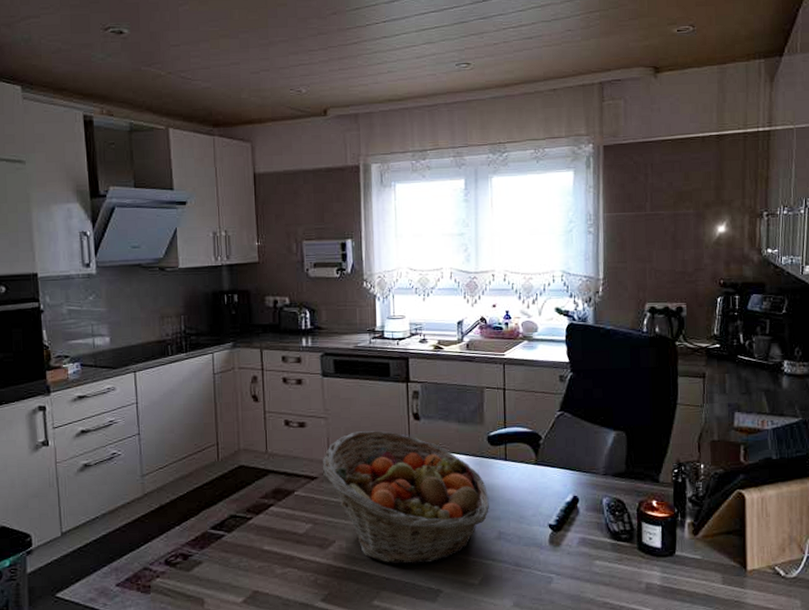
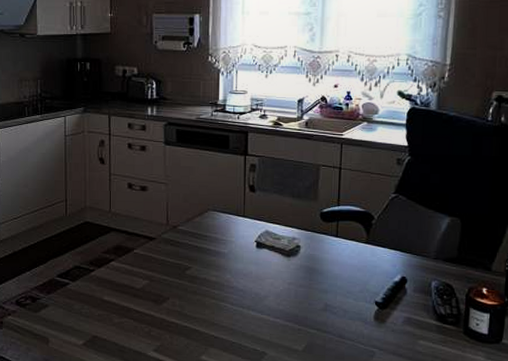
fruit basket: present [323,431,489,565] -> none [161,198,318,327]

